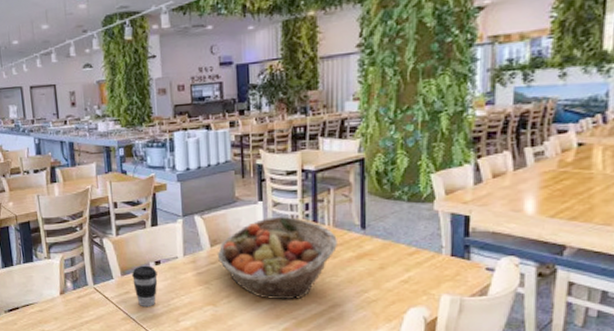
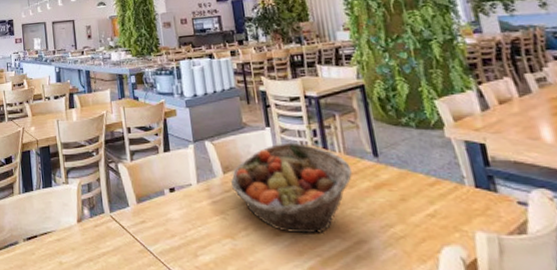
coffee cup: present [132,265,158,308] -> none [147,193,173,239]

